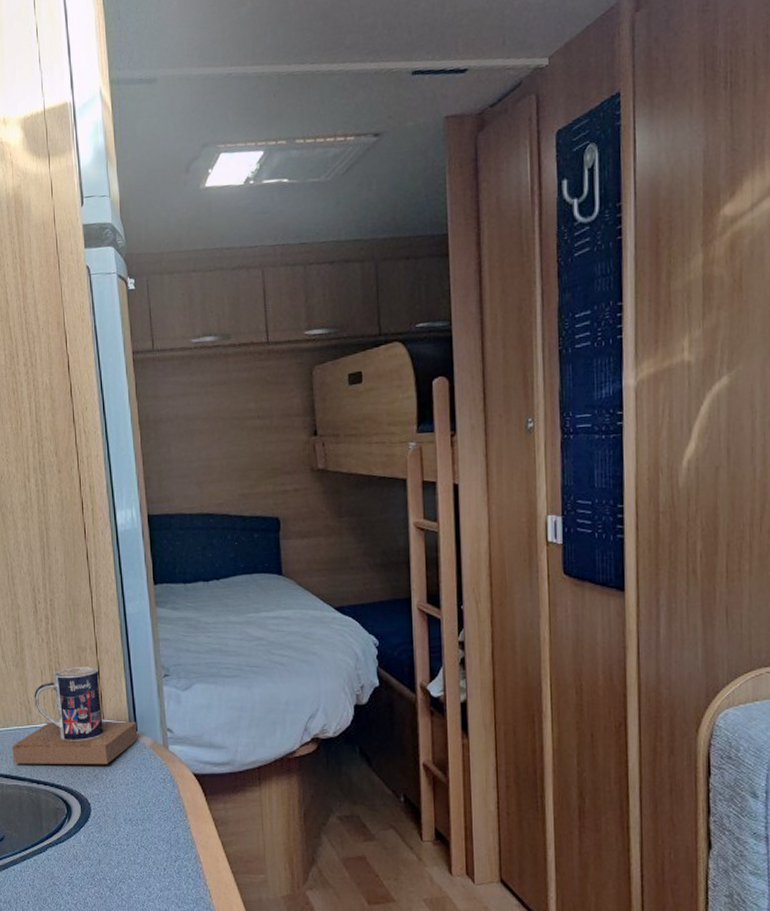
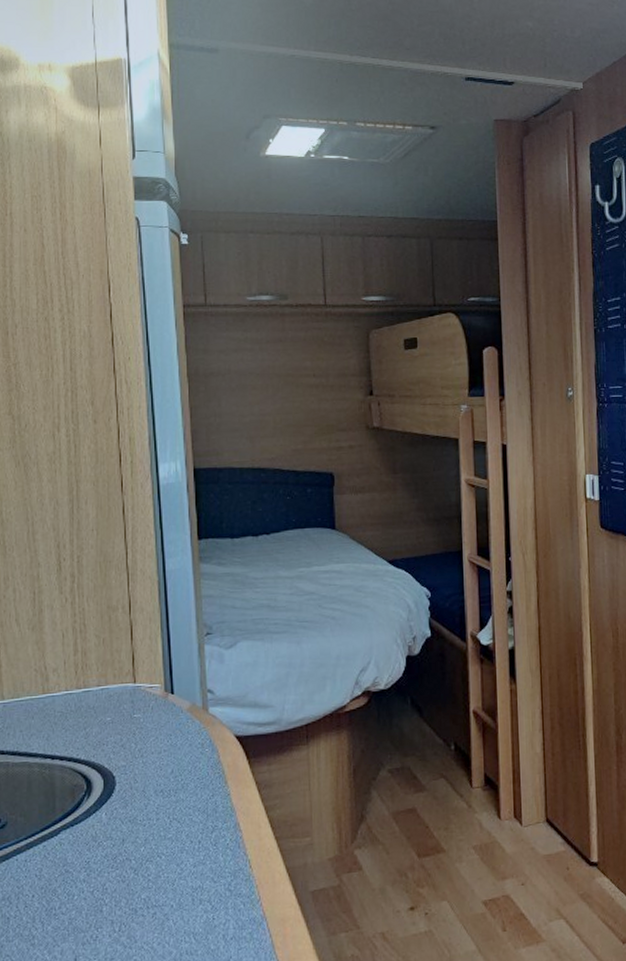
mug: present [12,667,138,764] -> none [22,627,174,739]

